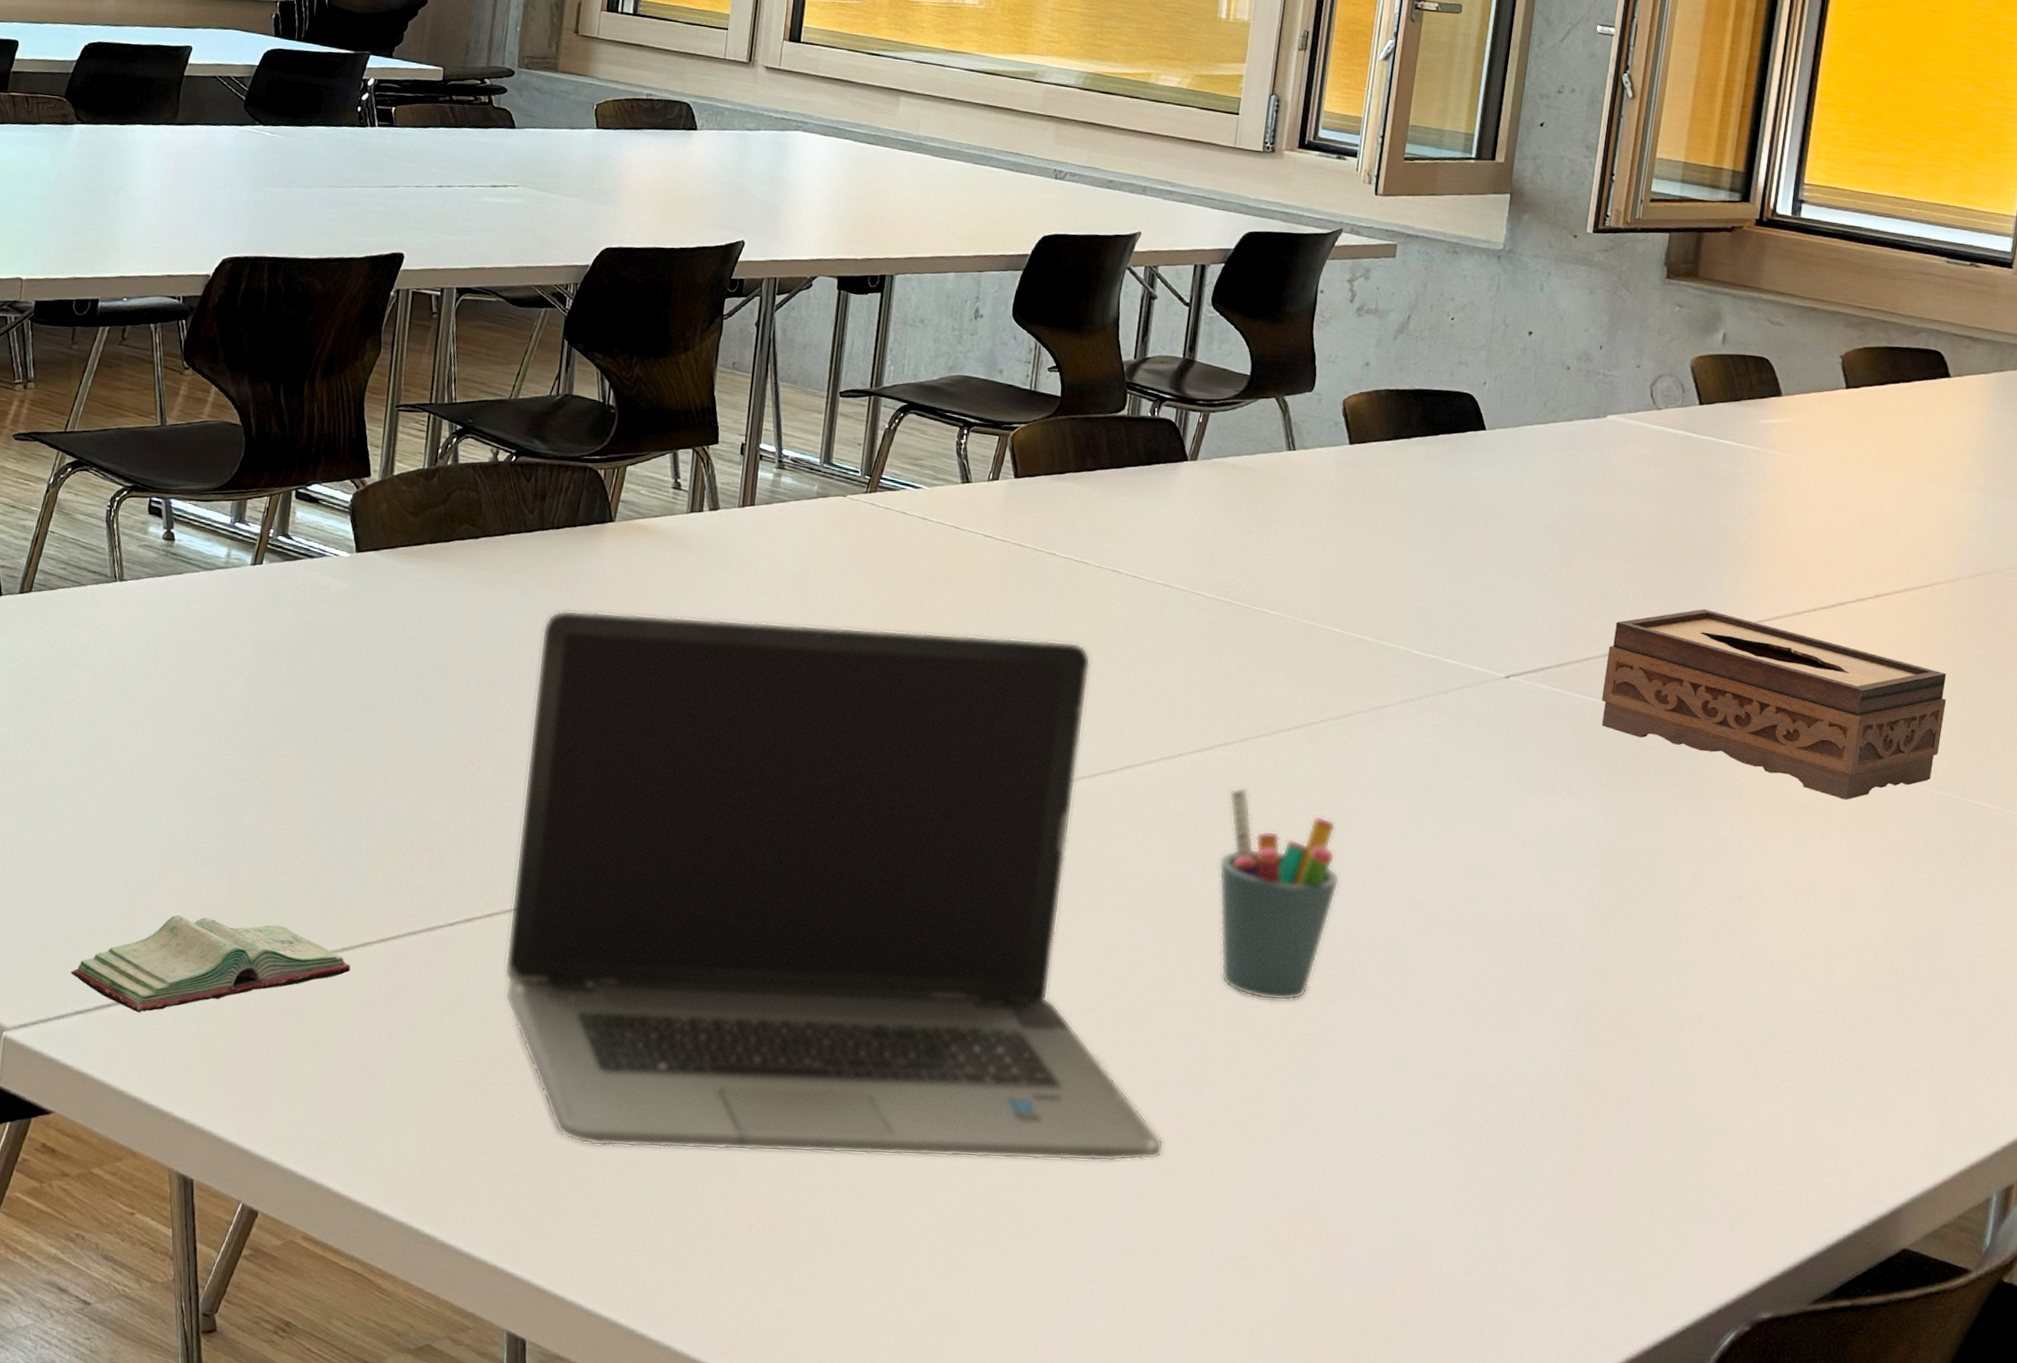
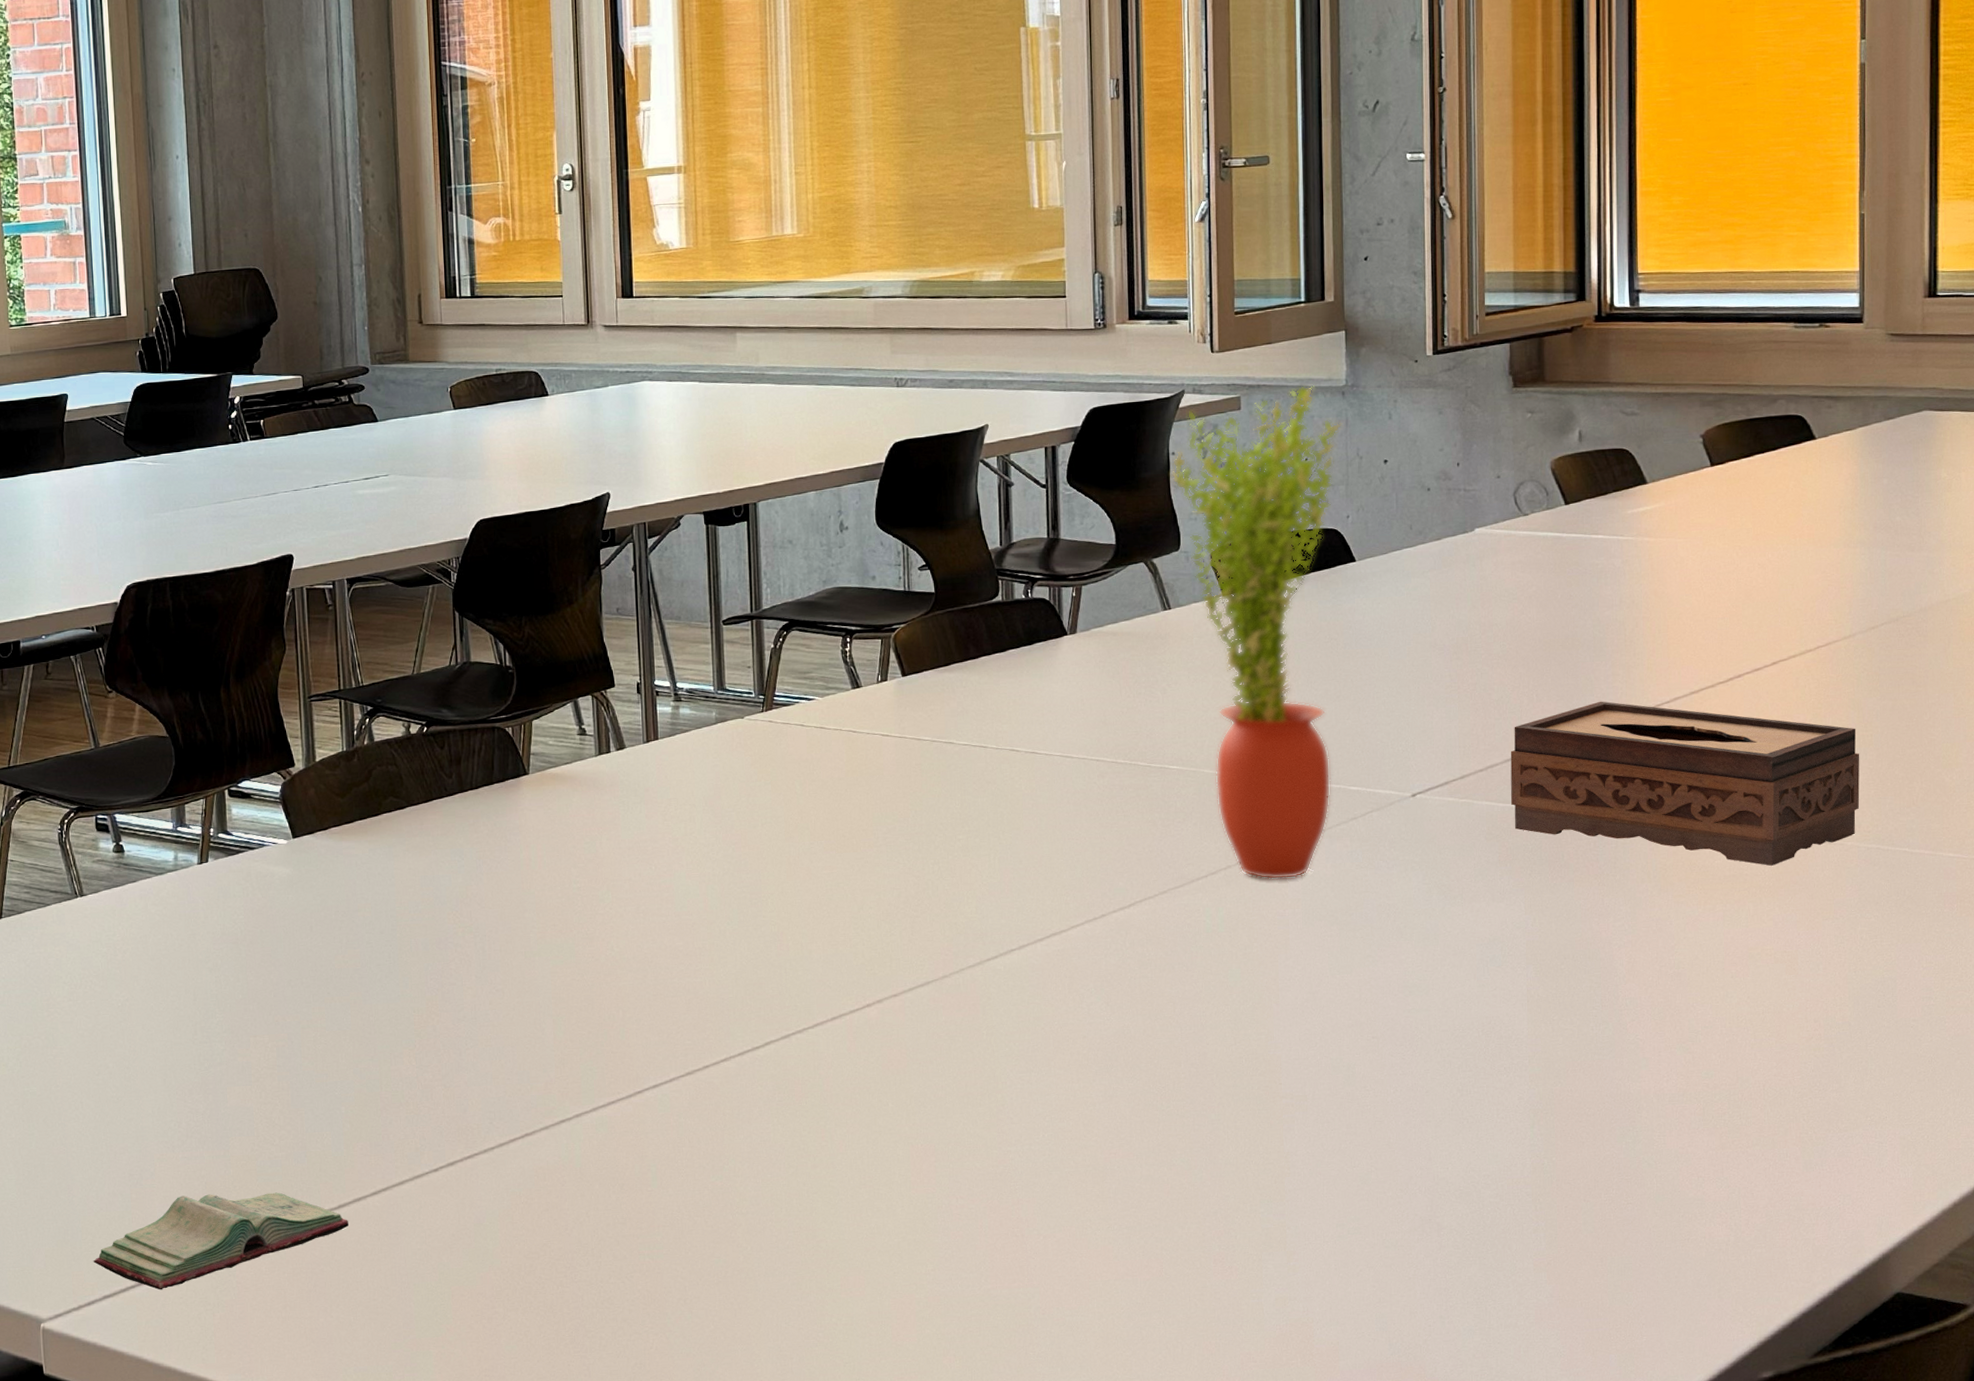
laptop computer: present [504,609,1164,1162] -> none [477,823,1146,1358]
pen holder: present [1218,786,1340,1001] -> none [1157,937,1279,1137]
potted plant: none [1311,243,1494,745] -> present [1171,385,1343,880]

